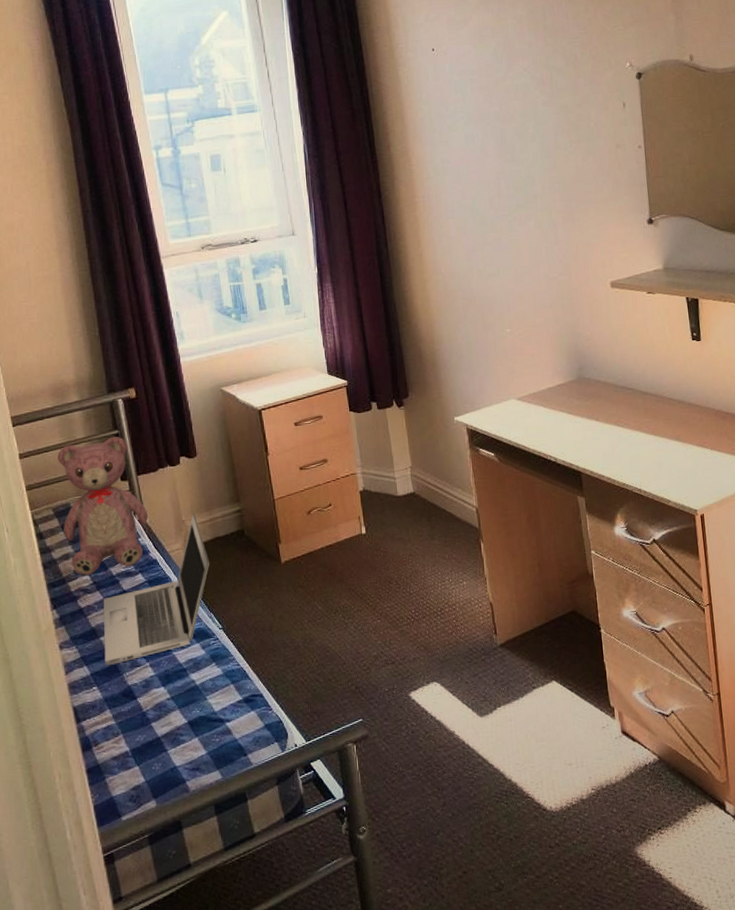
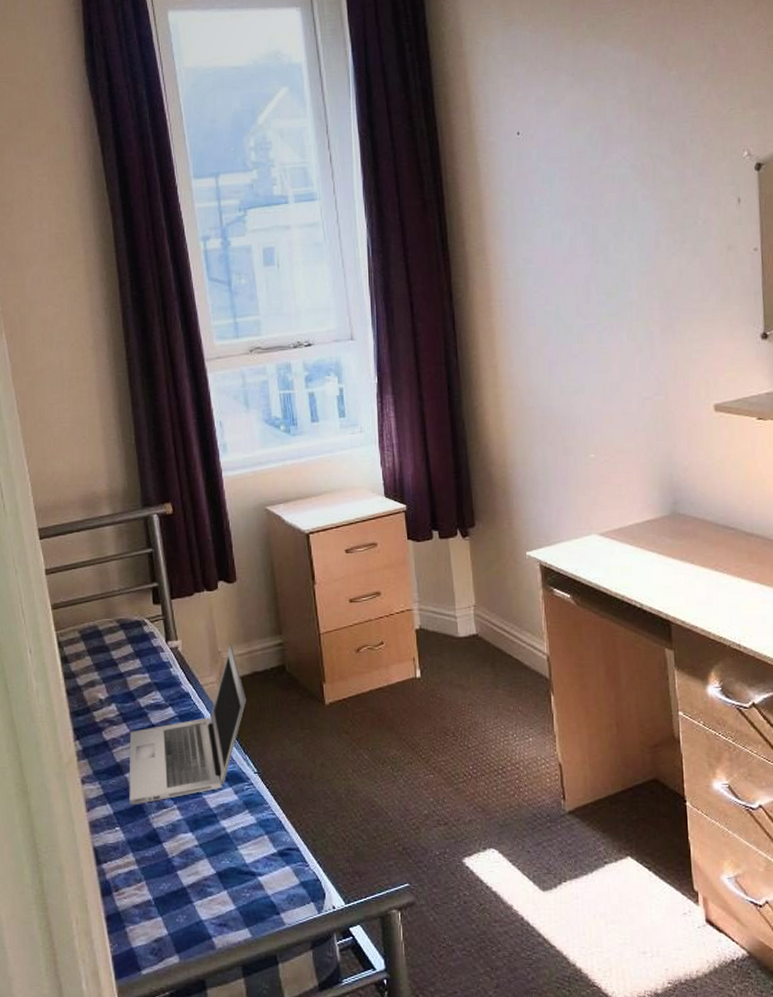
teddy bear: present [57,437,149,575] -> none [86,556,182,705]

